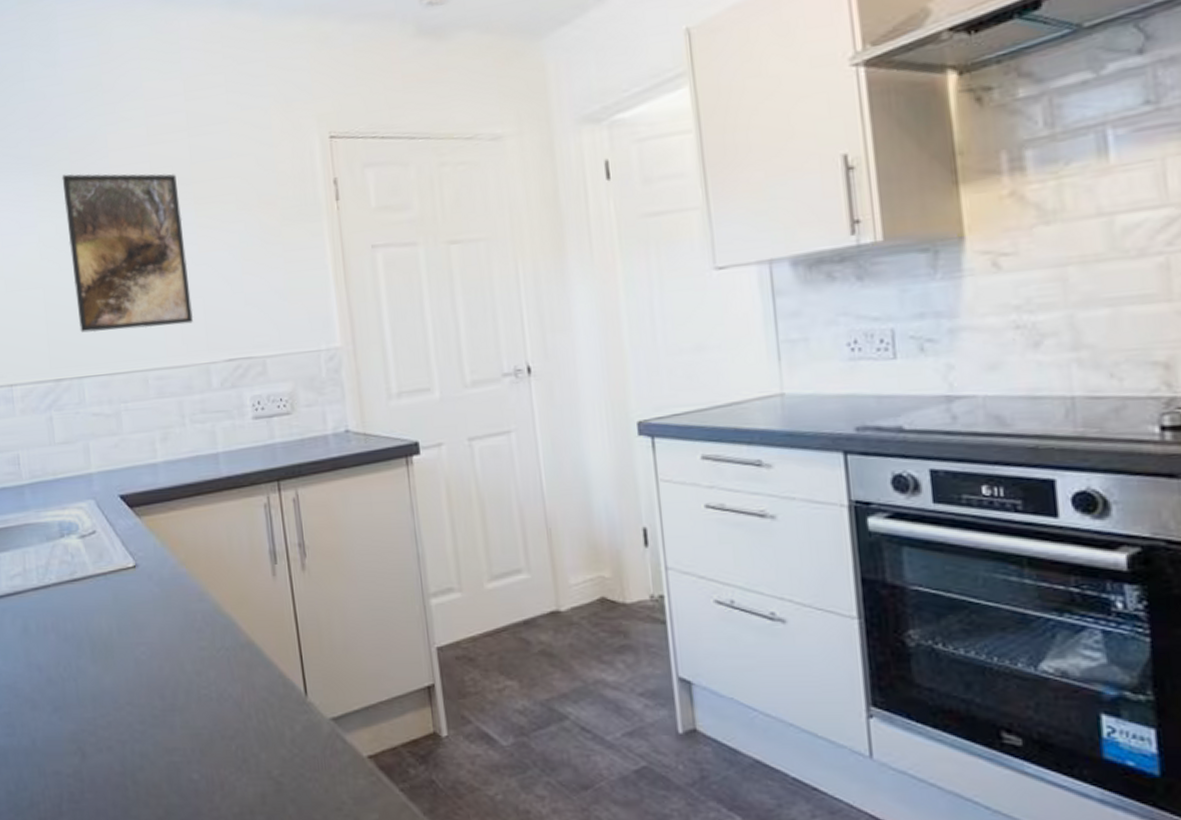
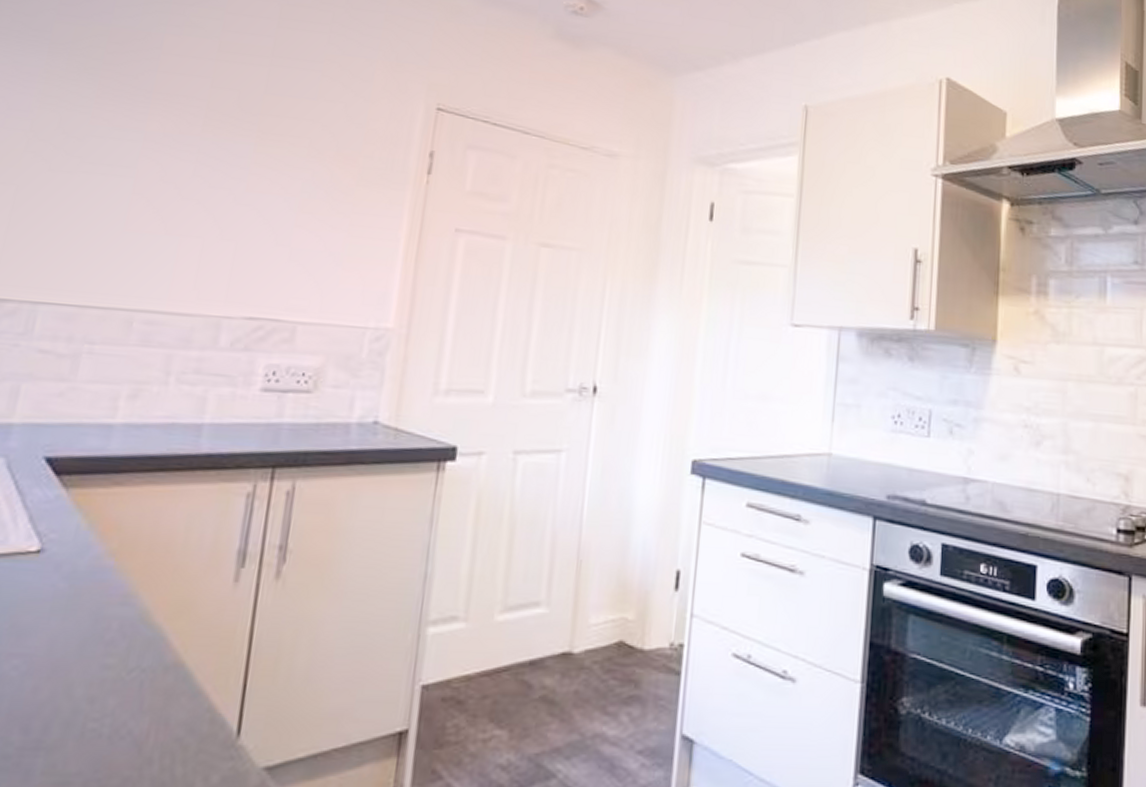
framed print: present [62,173,194,333] -> none [54,63,242,268]

